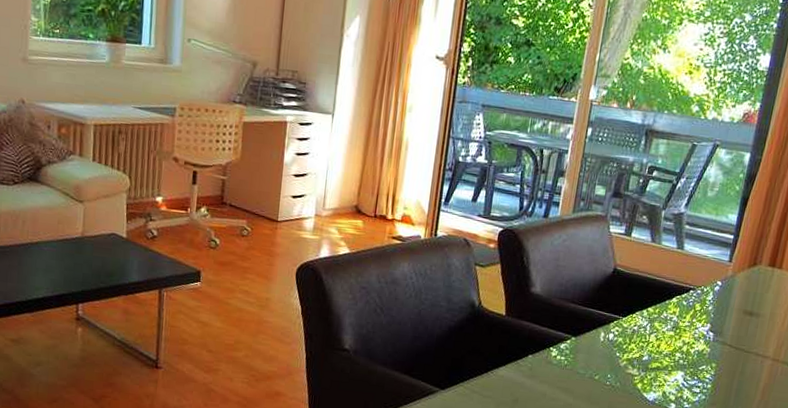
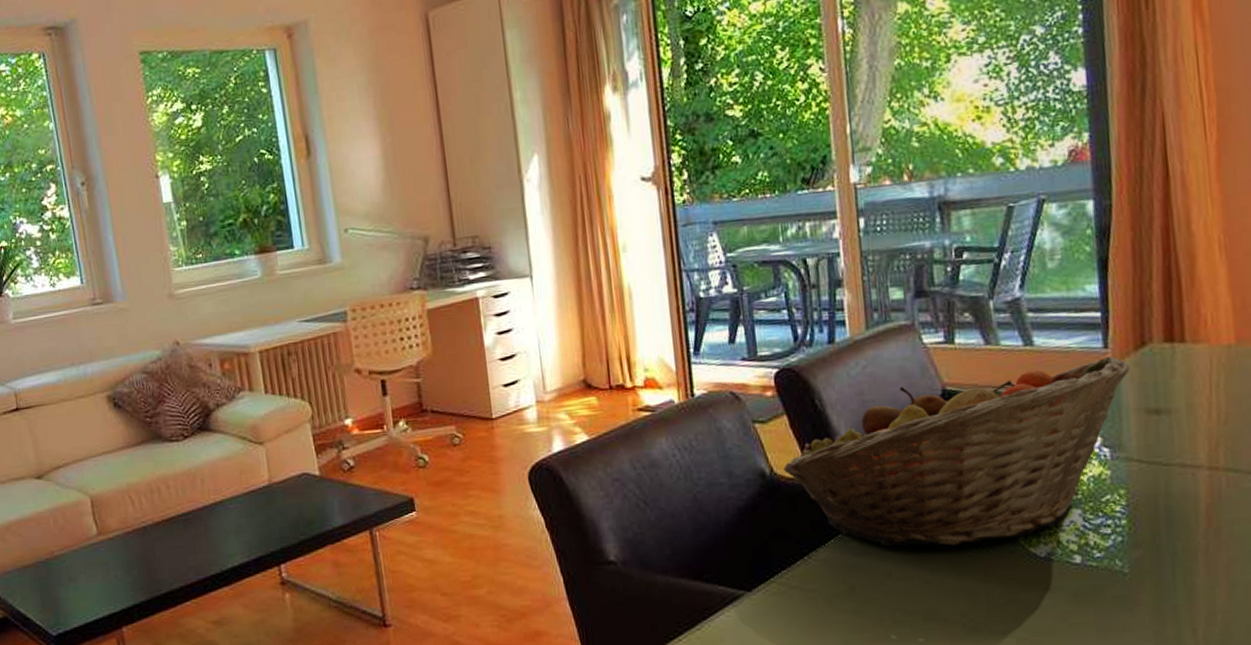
fruit basket: none [489,260,742,384] -> present [783,355,1130,547]

